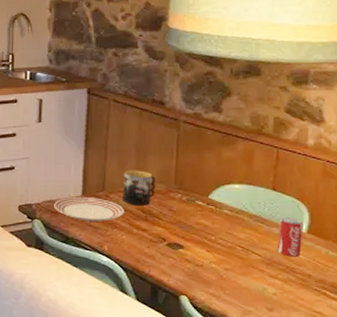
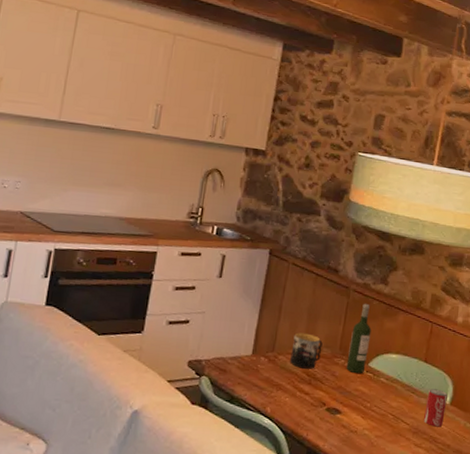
dinner plate: present [54,197,124,222] -> none [223,356,290,383]
wine bottle: none [184,134,208,207] -> present [346,303,371,374]

